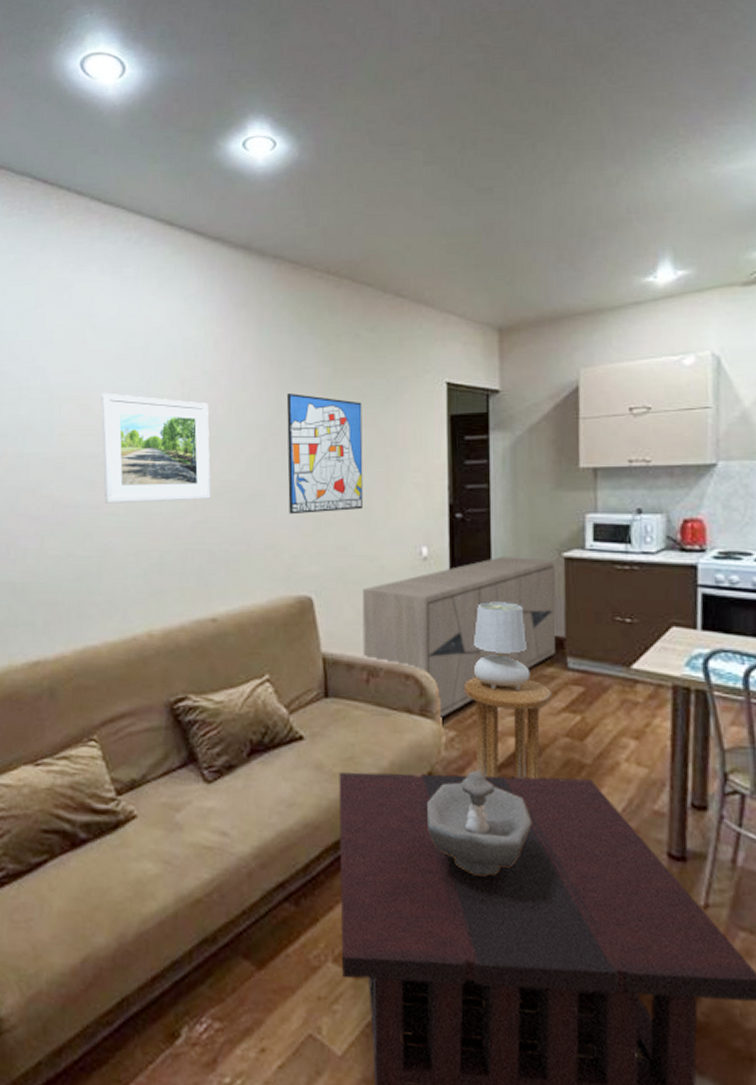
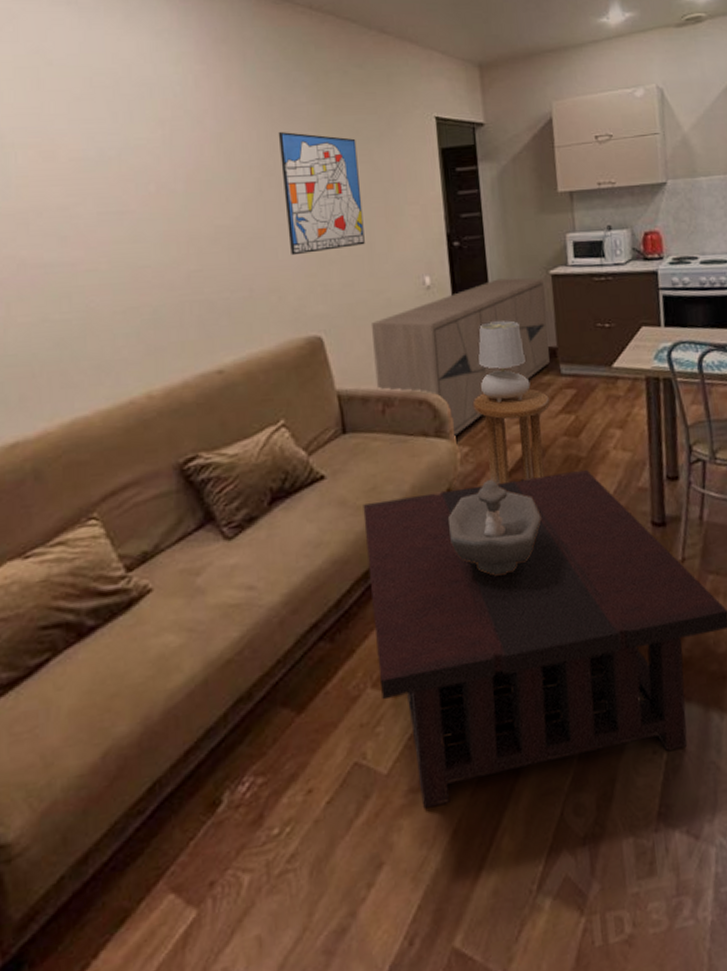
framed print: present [101,393,211,504] -> none [66,137,205,260]

